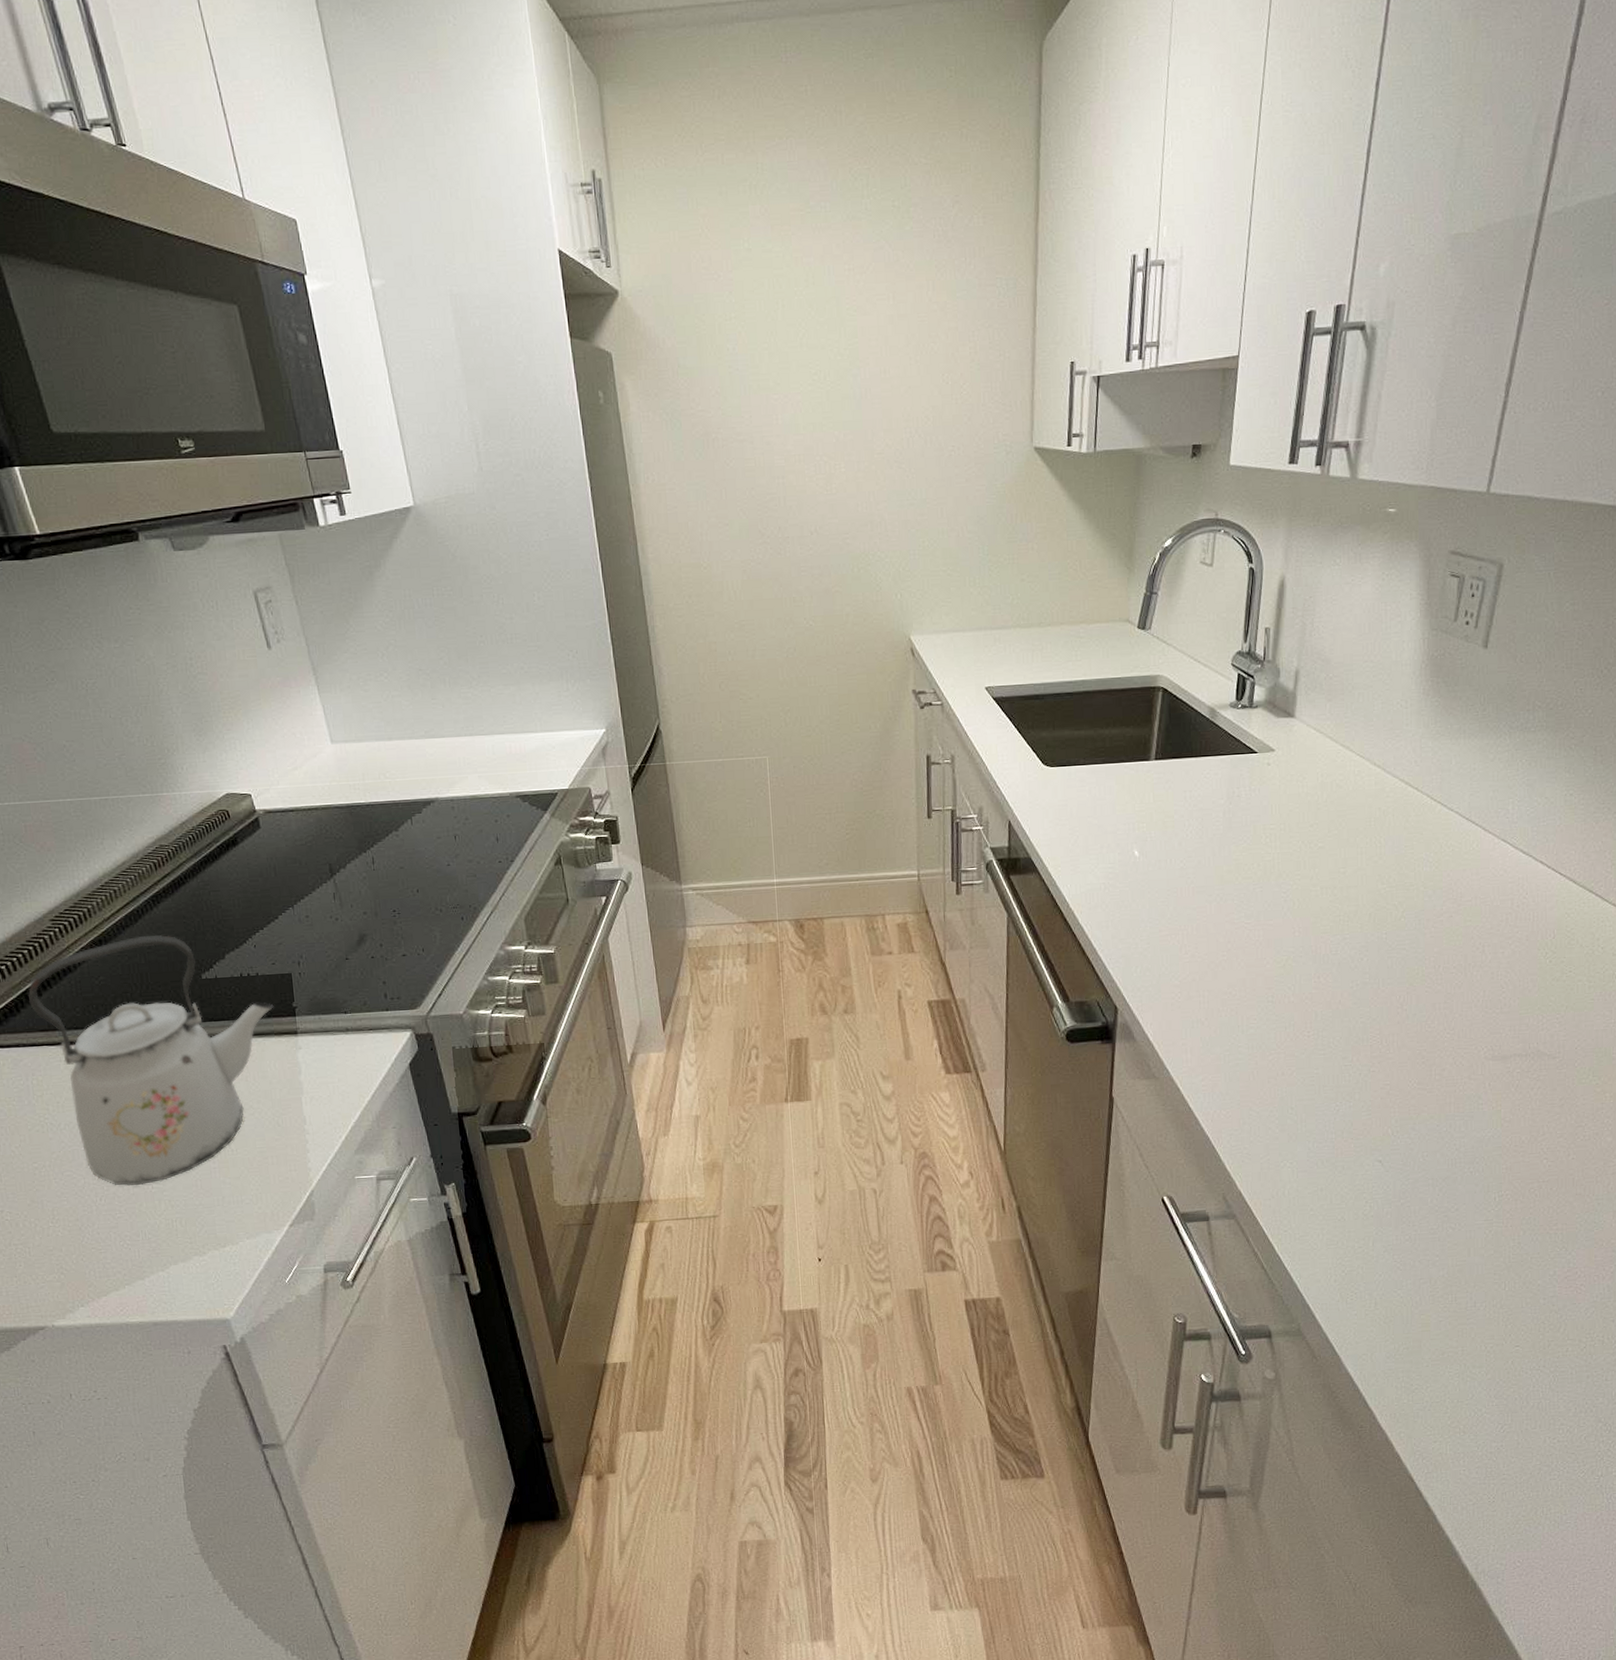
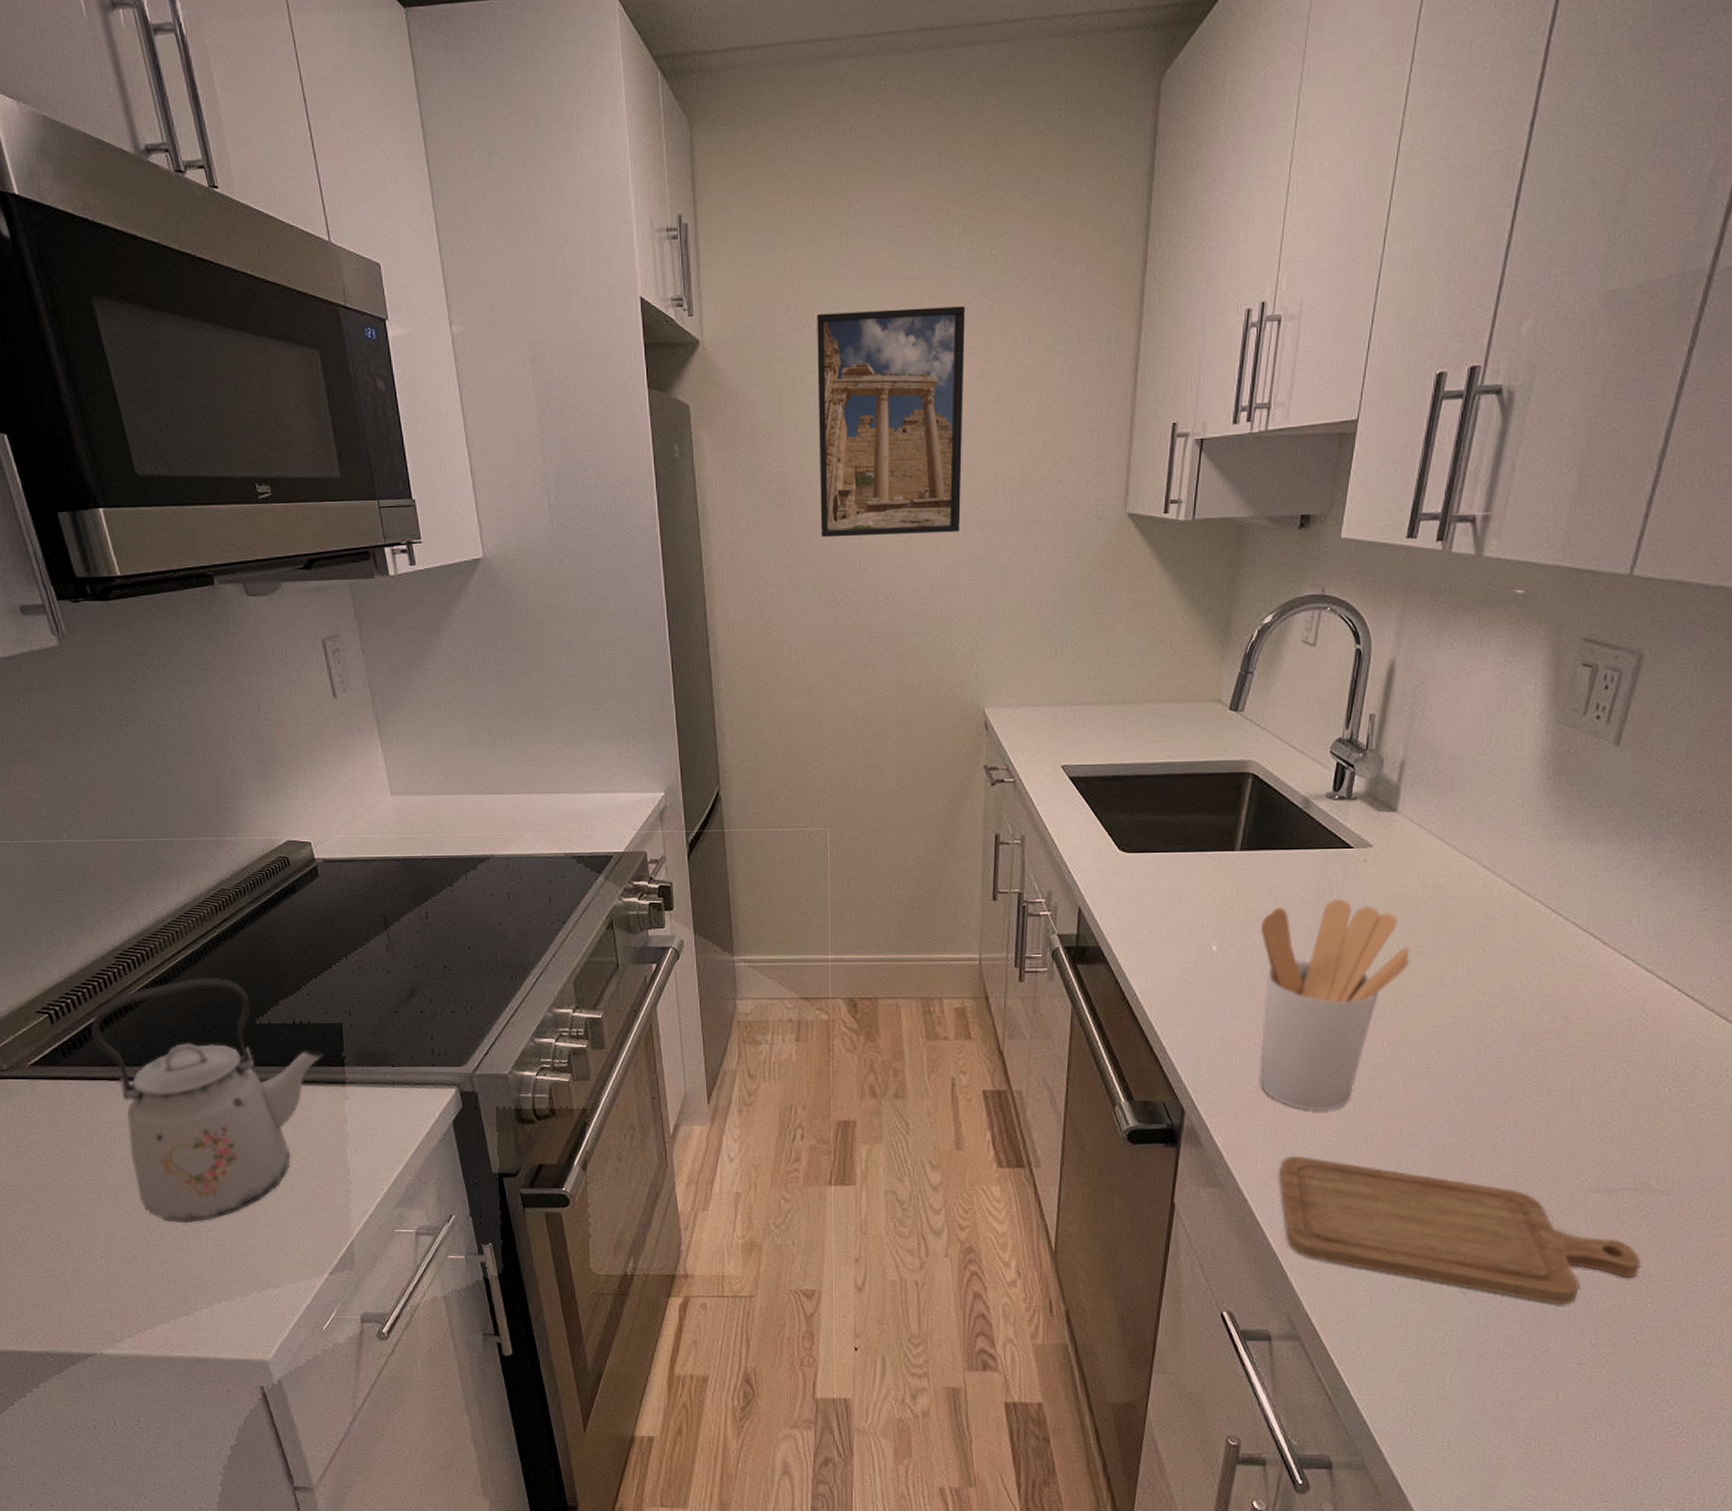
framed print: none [731,255,878,478] -> present [817,306,966,538]
utensil holder: none [1178,801,1314,1001] -> present [1259,899,1410,1111]
chopping board: none [1207,1044,1534,1167] -> present [1278,1155,1640,1305]

